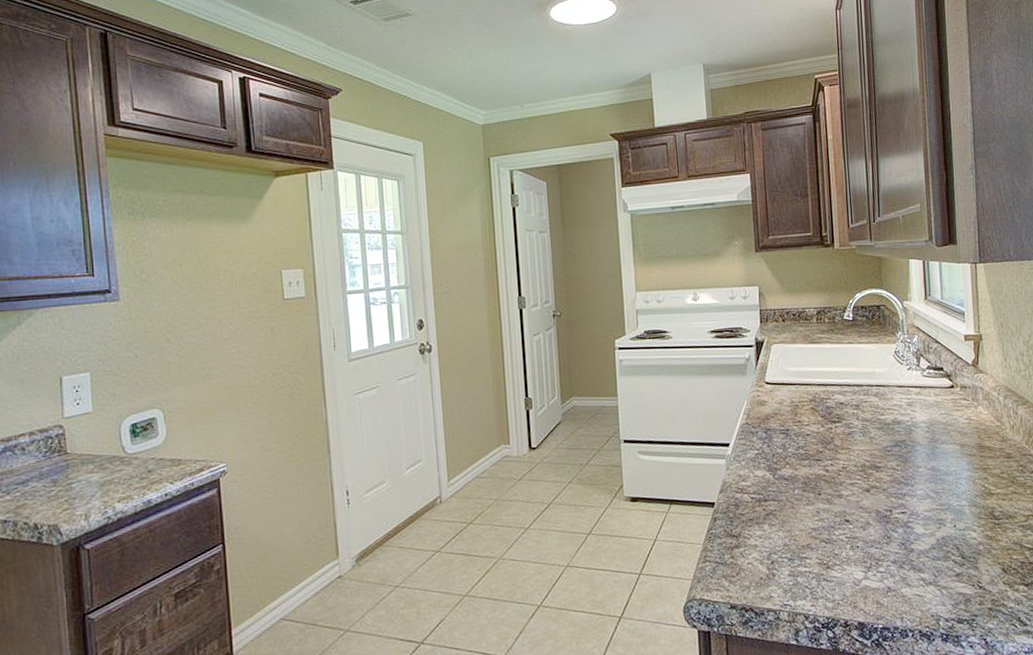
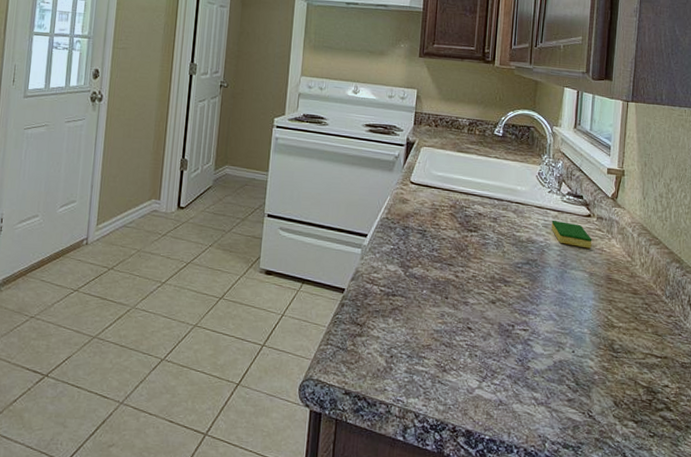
dish sponge: none [915,396,959,421] -> present [551,220,592,249]

